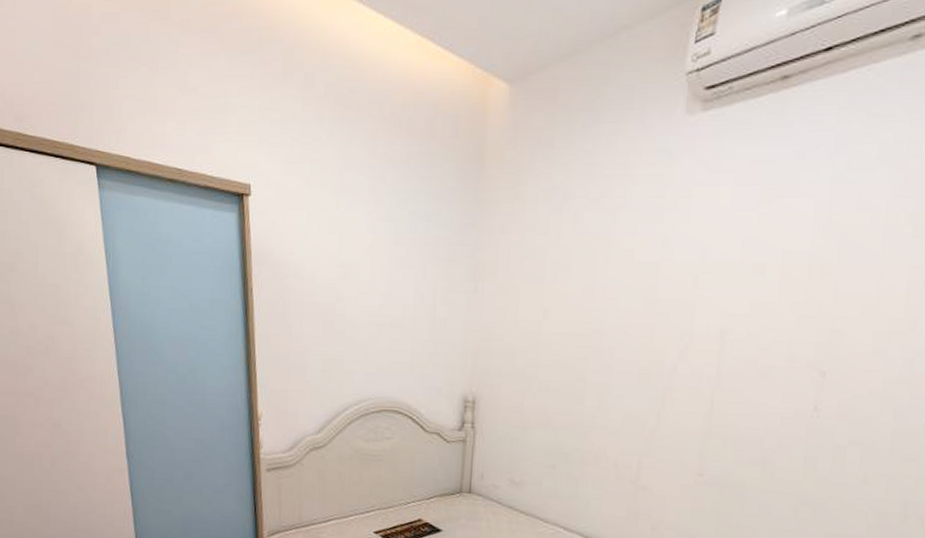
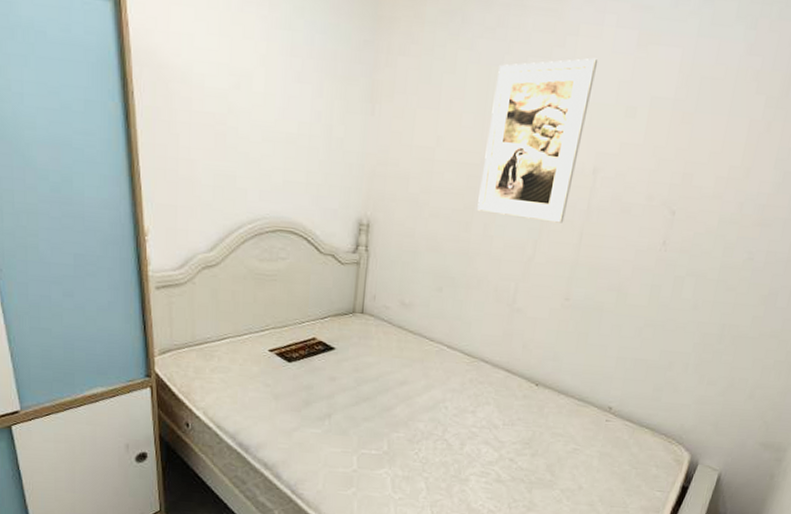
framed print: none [590,218,716,391] -> present [477,58,598,223]

